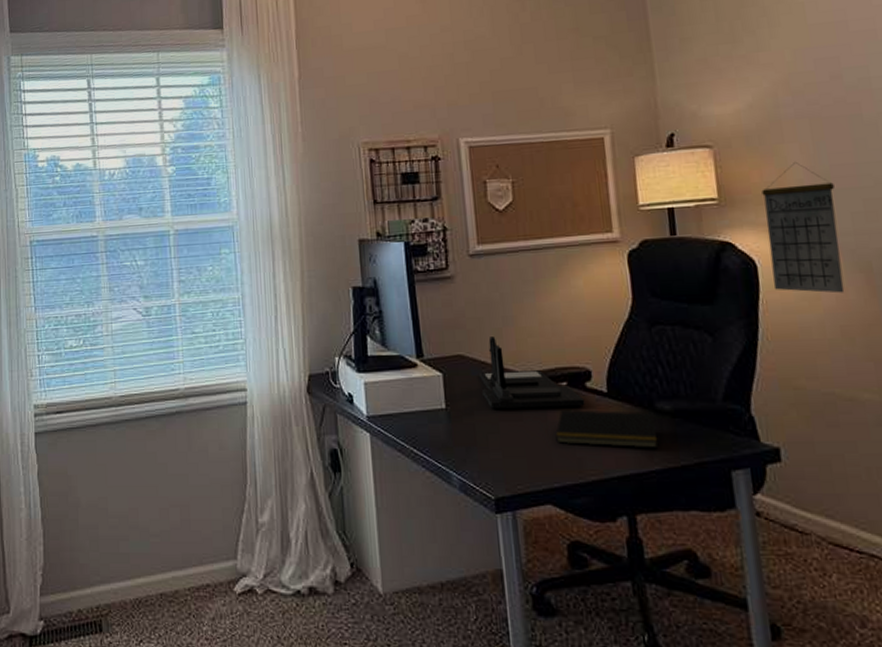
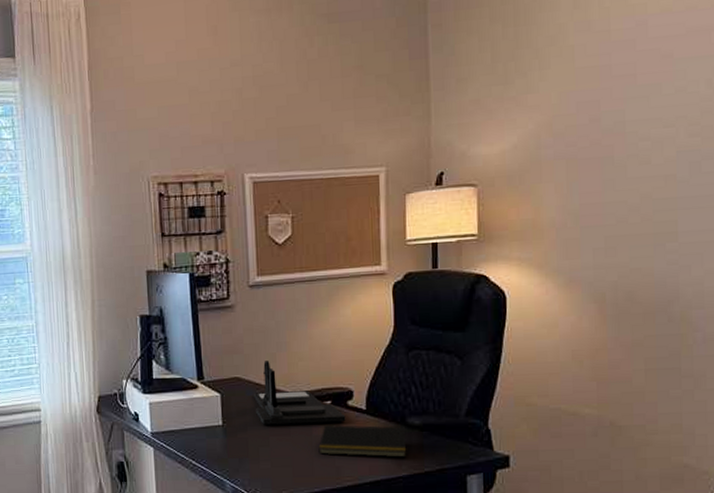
calendar: present [761,161,845,294] -> none [517,200,581,322]

